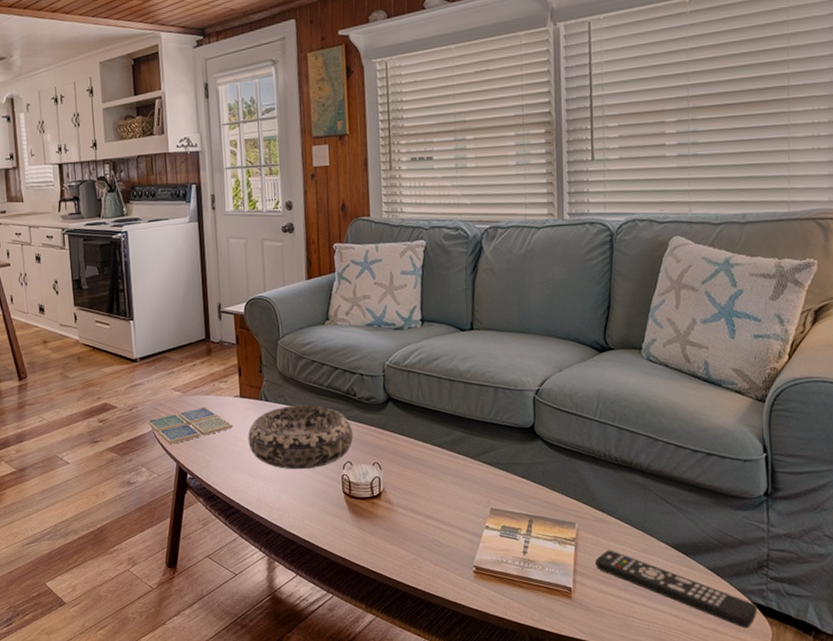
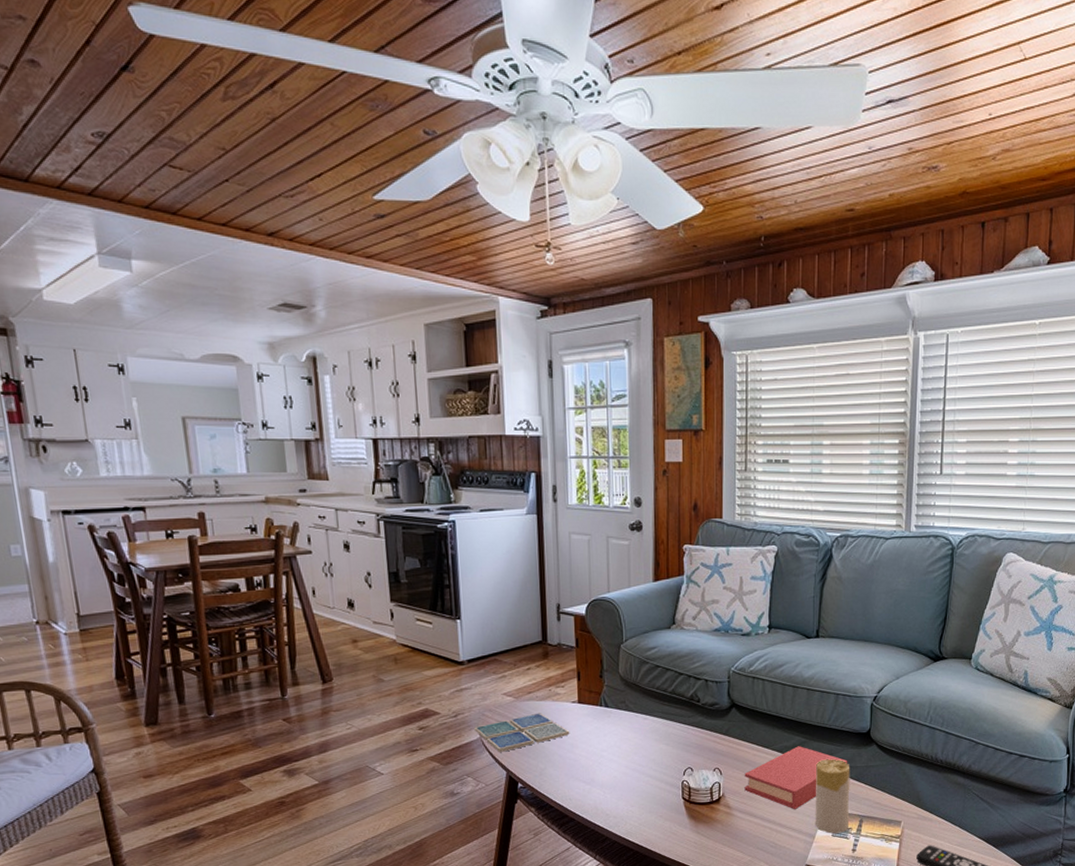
decorative bowl: present [248,405,354,470] -> none [585,711,696,777]
book: none [404,441,512,507] -> present [744,746,848,809]
candle: none [478,455,517,534] -> present [816,759,850,834]

